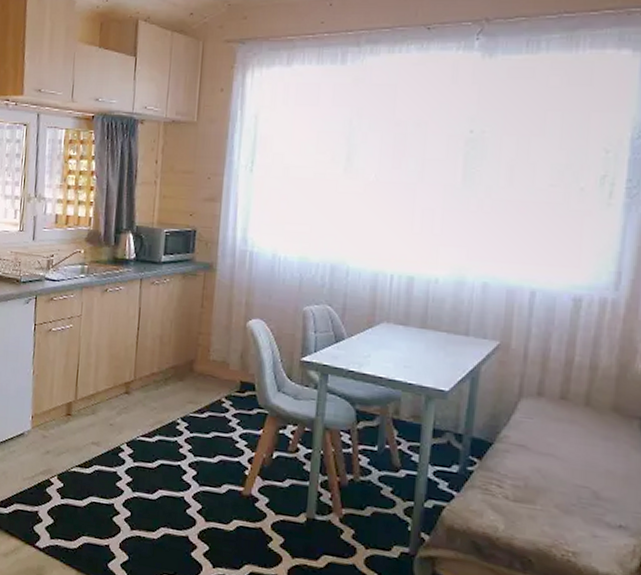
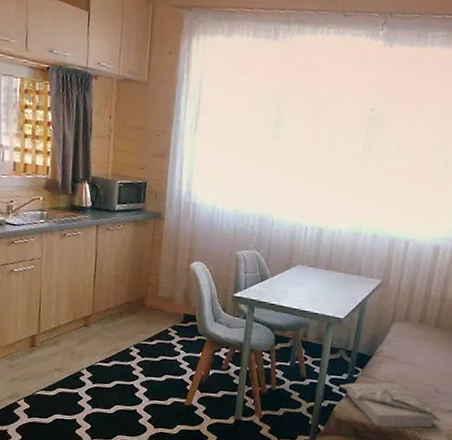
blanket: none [448,477,607,549] -> present [339,382,441,428]

